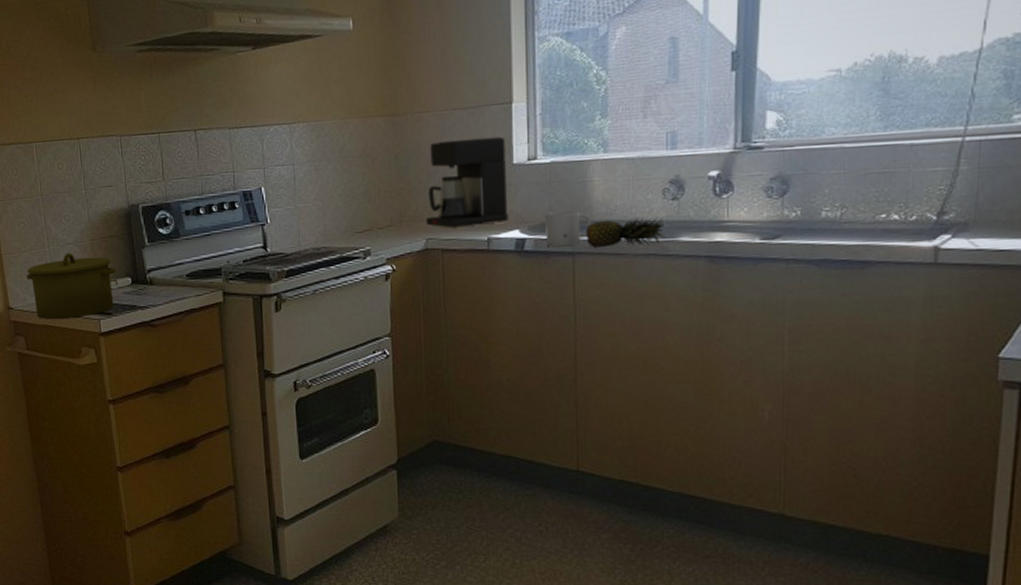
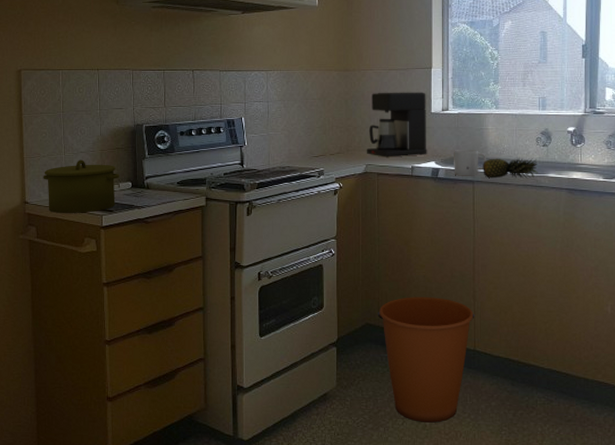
bucket: none [447,406,578,560] -> present [377,297,475,423]

